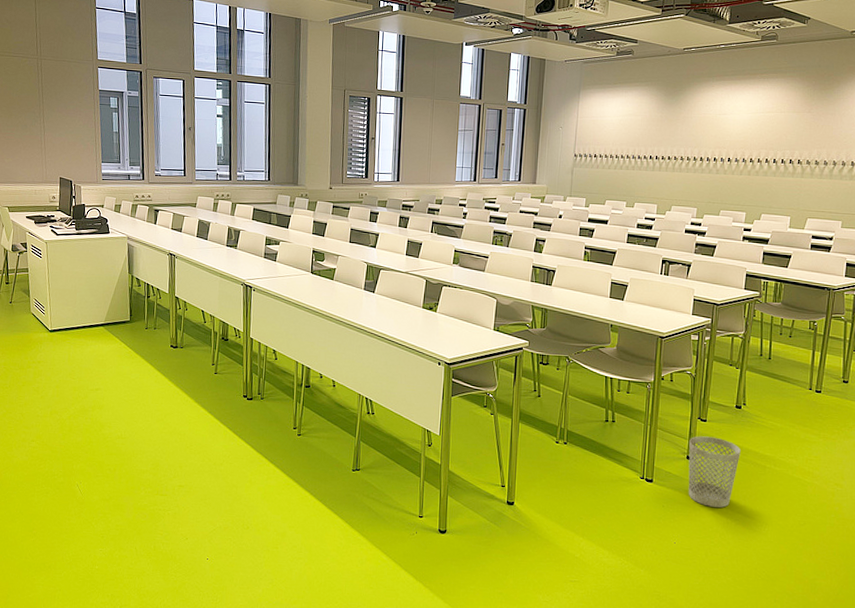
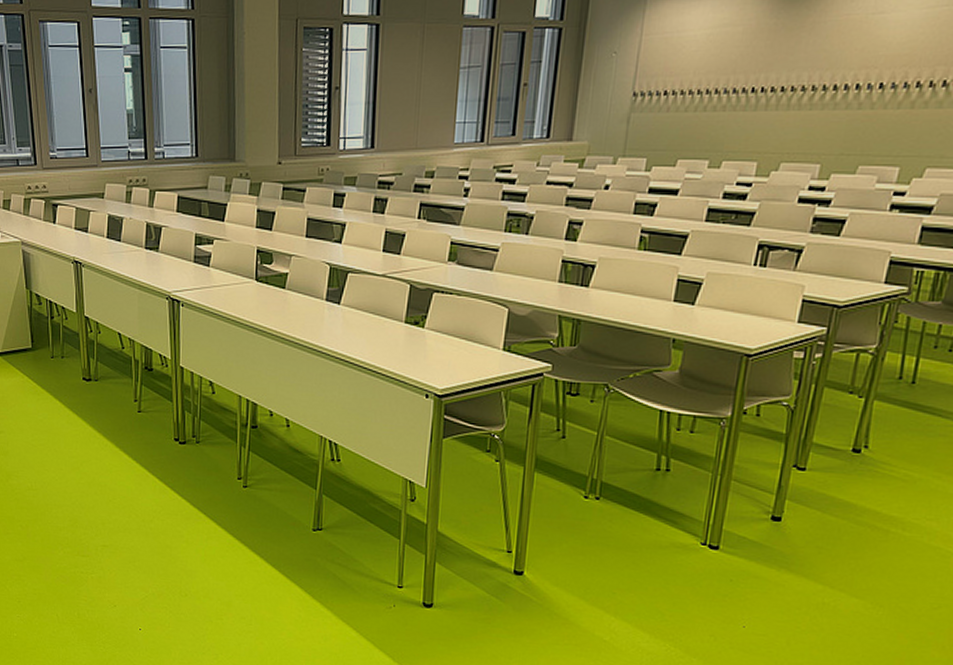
wastebasket: present [688,436,741,508] -> none [769,489,854,584]

